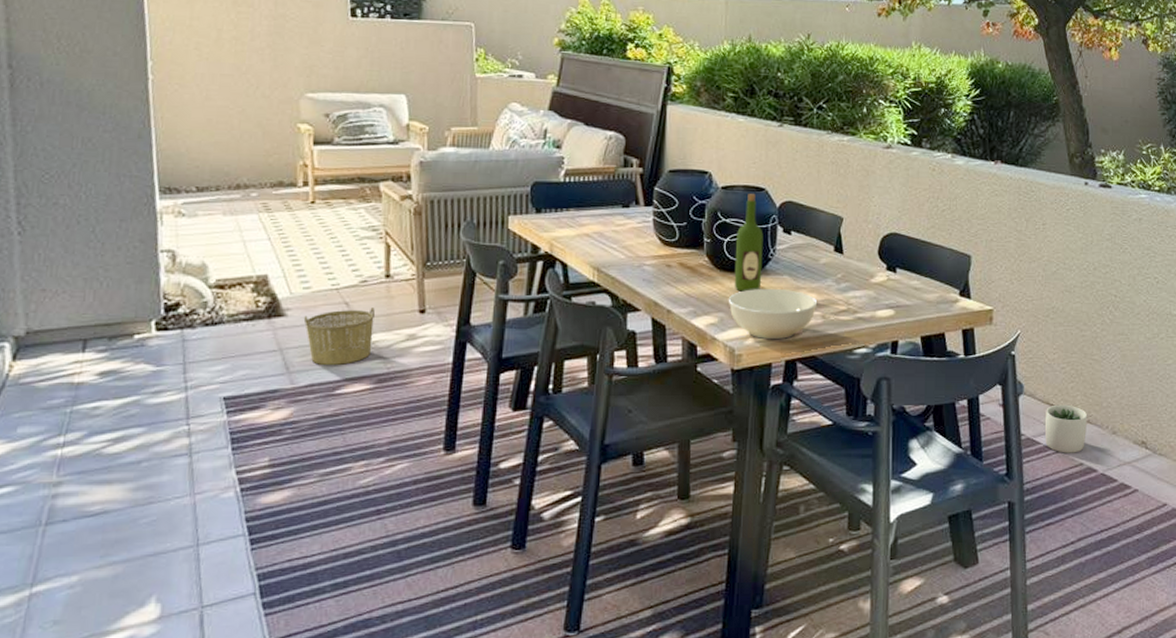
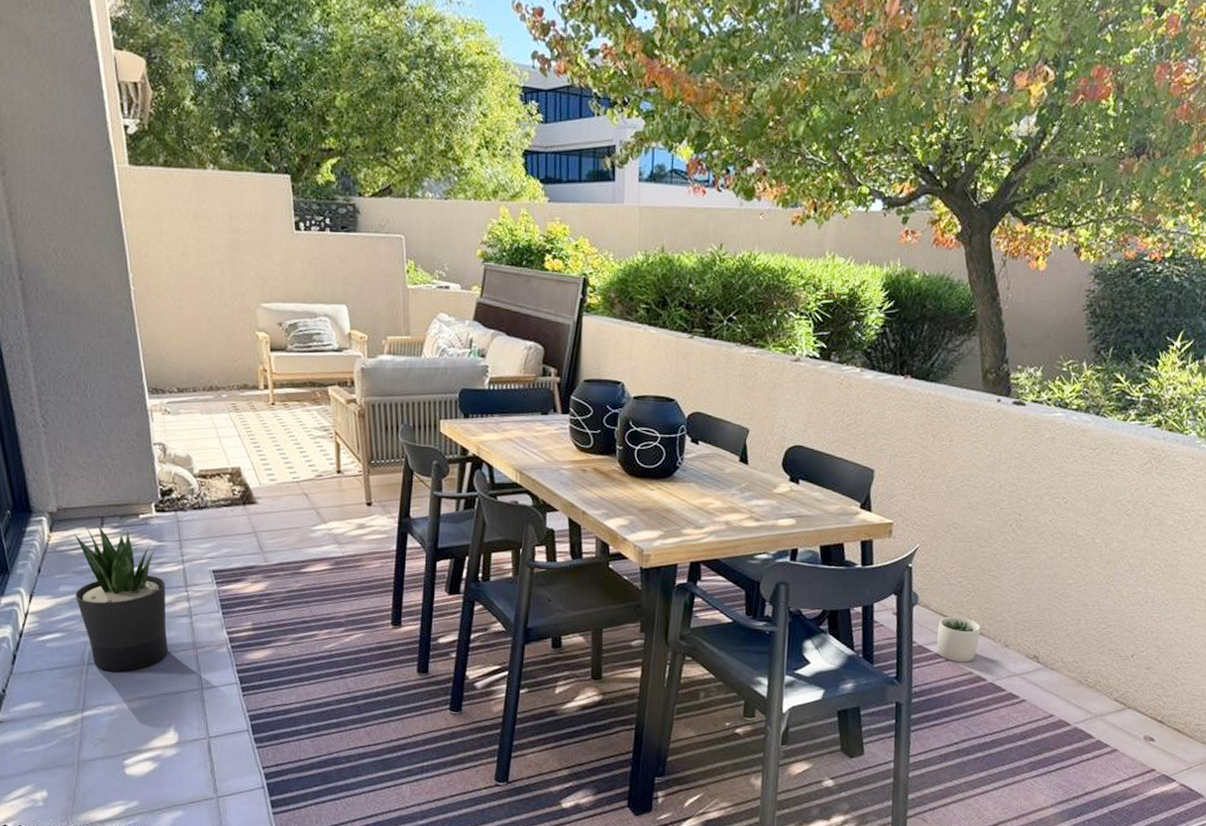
planter: none [38,346,160,531] -> present [74,522,169,671]
basket: present [303,308,376,366] -> none [272,499,330,548]
bowl: present [728,288,818,340] -> none [638,494,722,543]
wine bottle: present [734,194,764,292] -> none [643,404,672,497]

